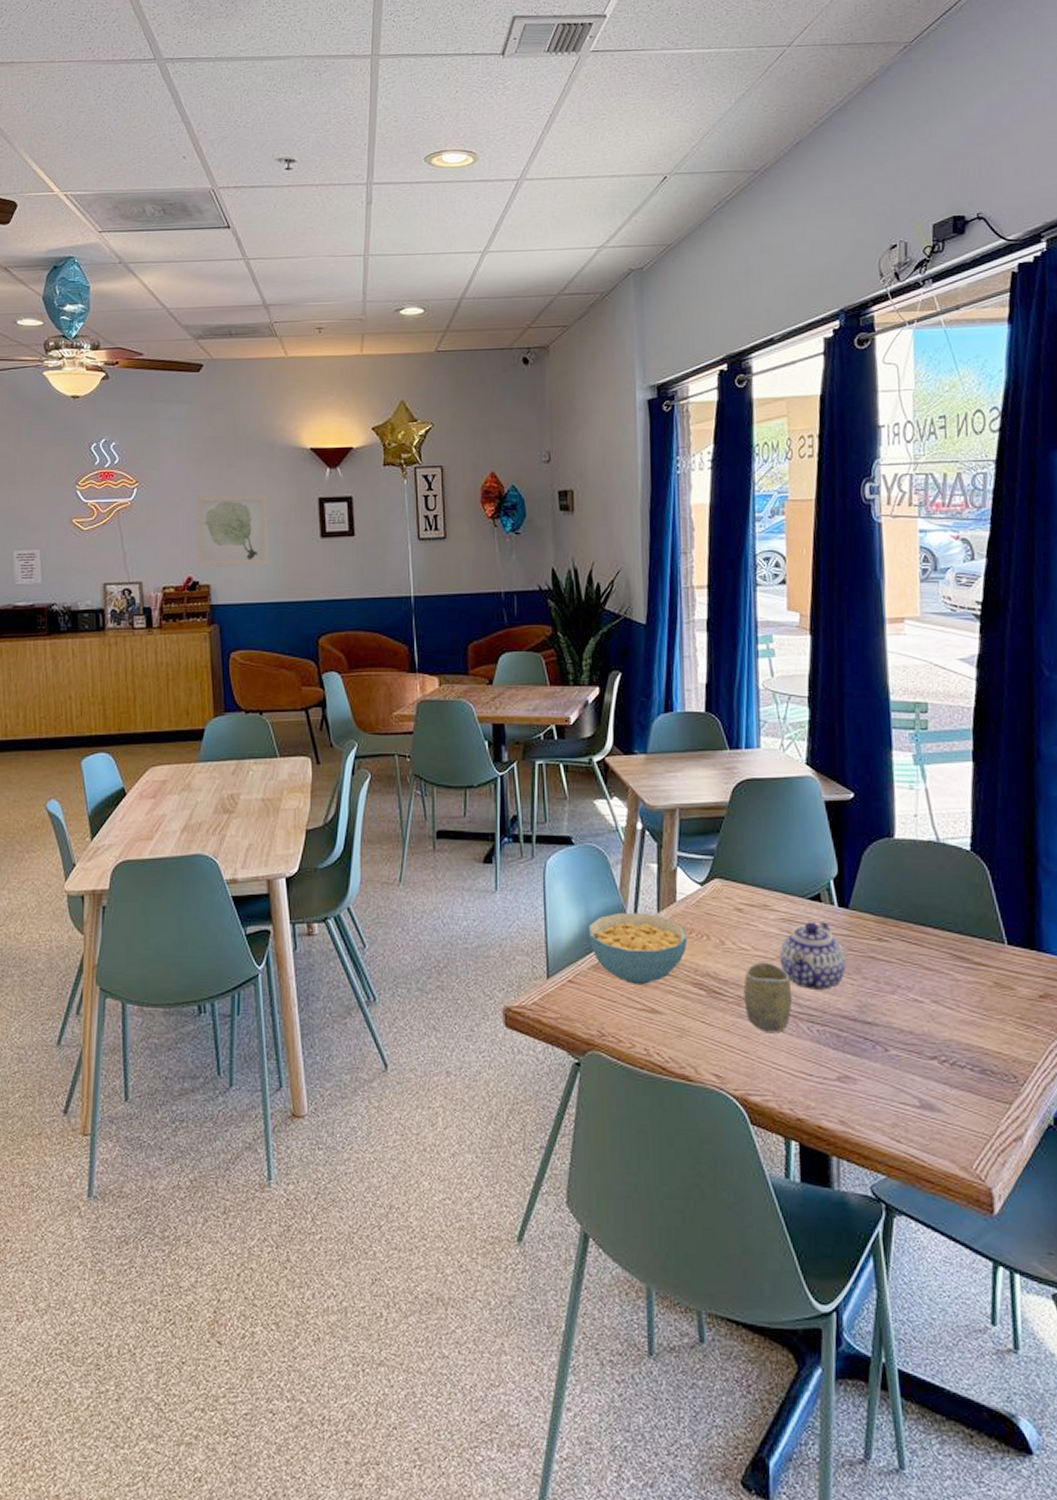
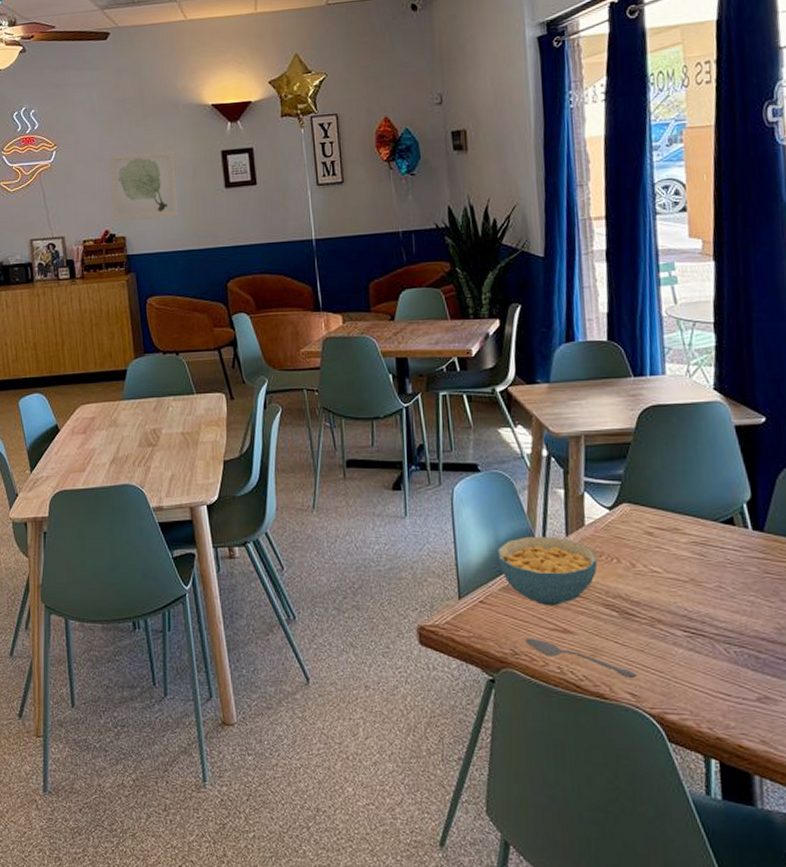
spoon: none [612,1018,721,1058] -> present [524,638,636,677]
cup: present [743,962,793,1034] -> none [656,584,708,654]
teapot: present [779,921,846,990] -> none [692,545,763,612]

